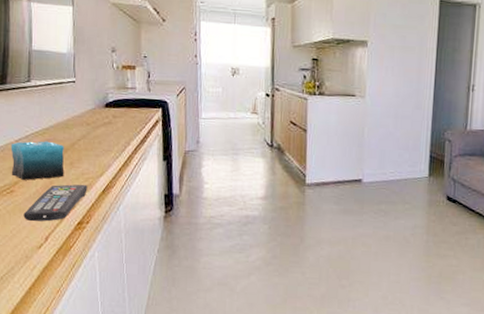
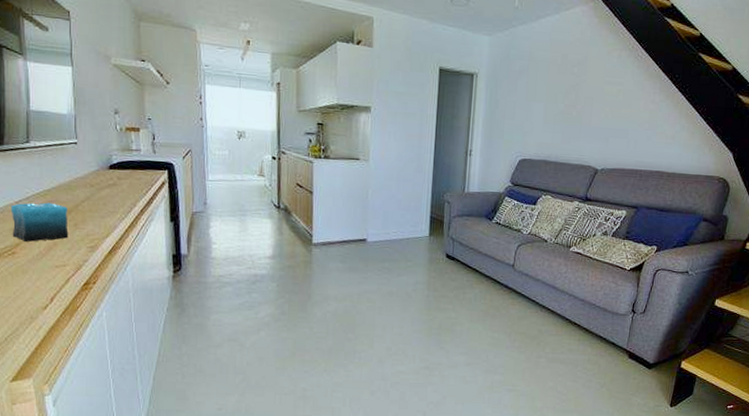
remote control: present [23,184,88,222] -> none [27,245,93,283]

